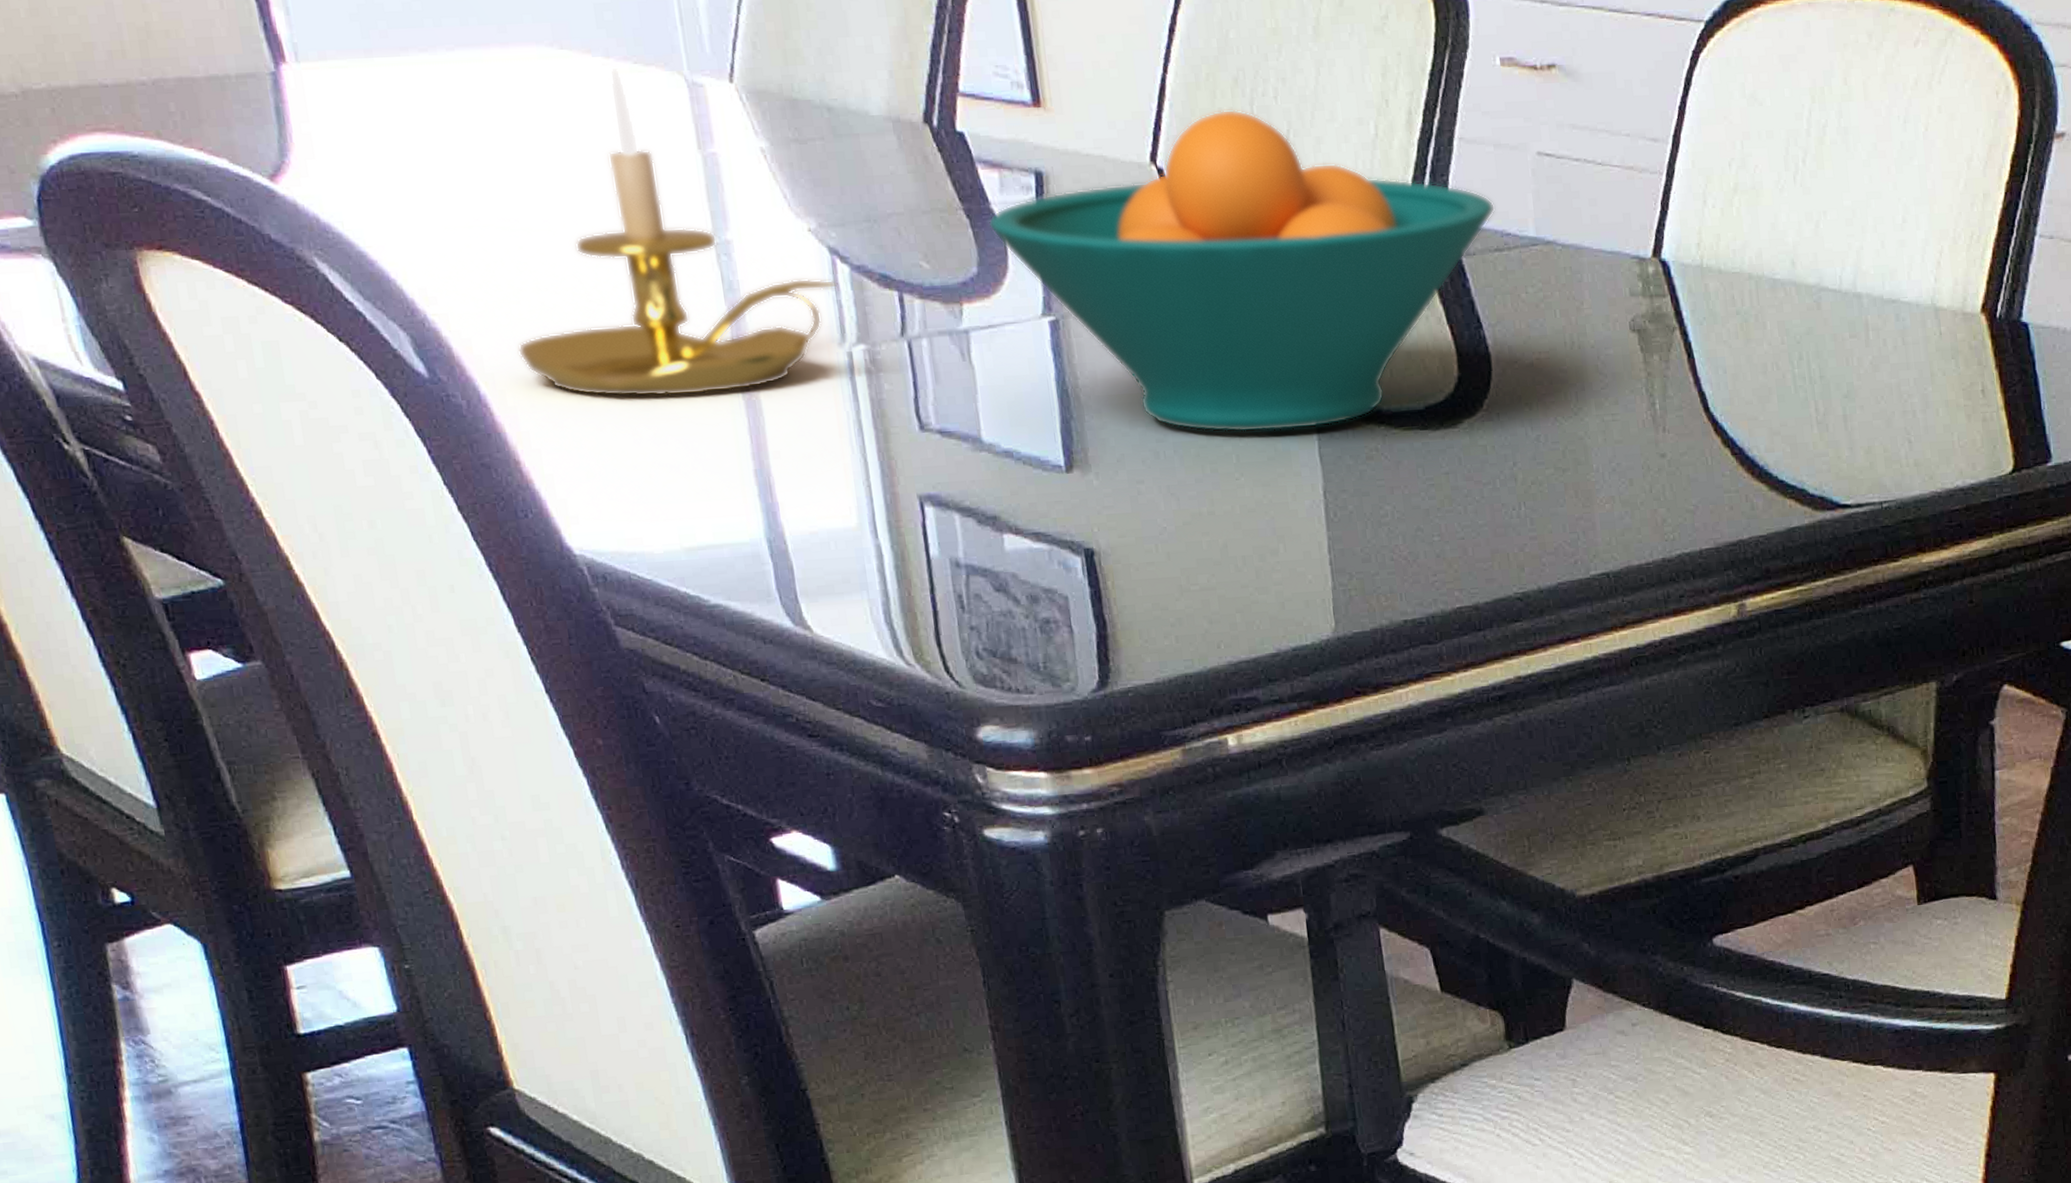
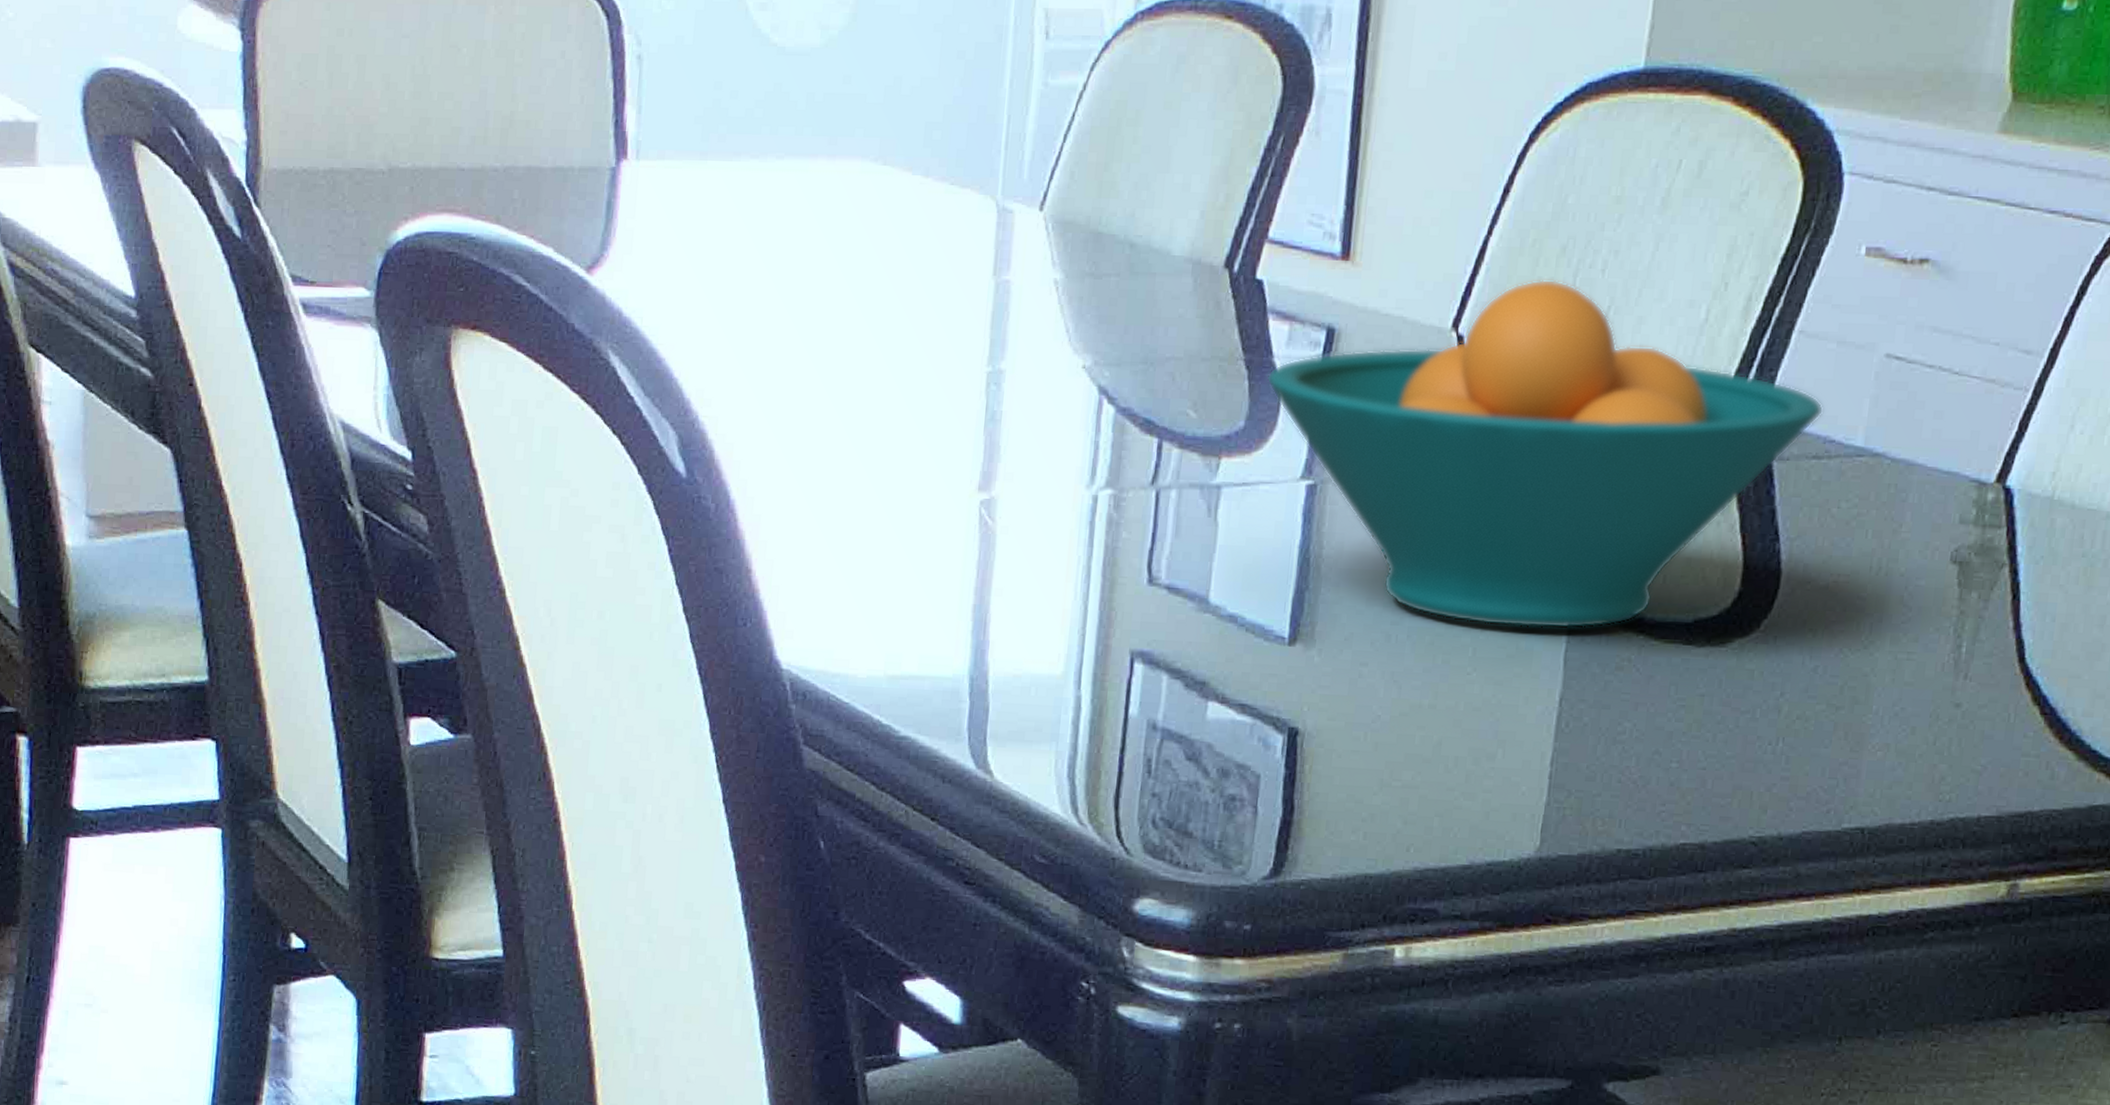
candle holder: present [517,66,838,397] -> none [774,186,1100,523]

